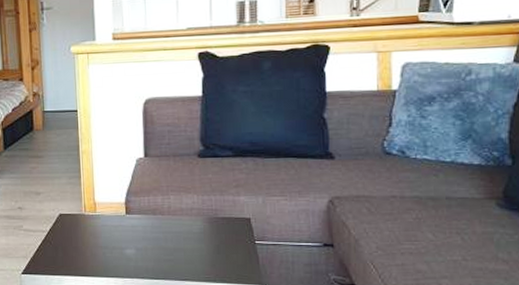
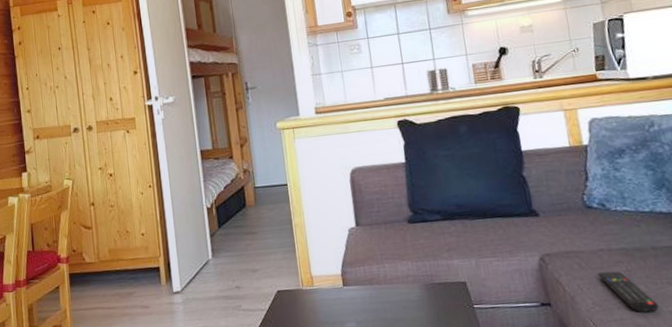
remote control: none [386,217,443,260] -> present [597,271,659,313]

